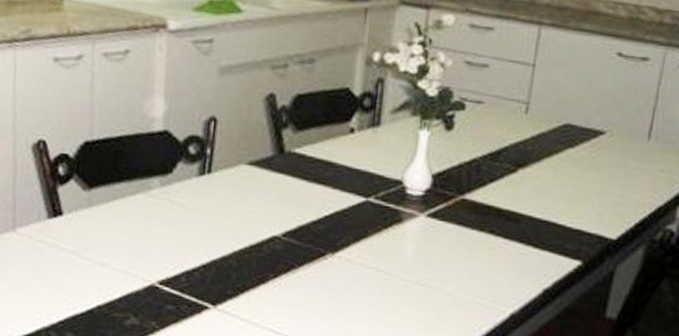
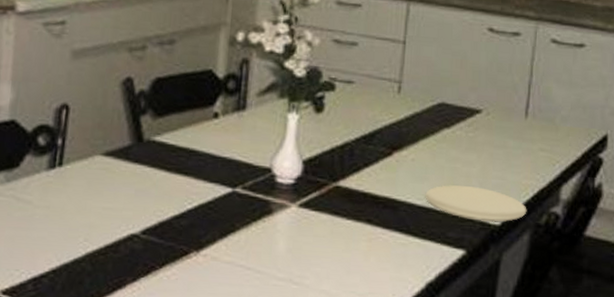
plate: none [546,201,644,237] -> present [425,185,527,223]

